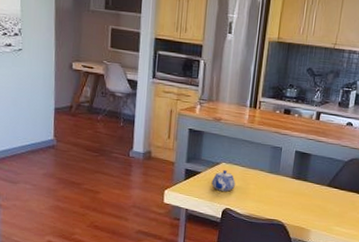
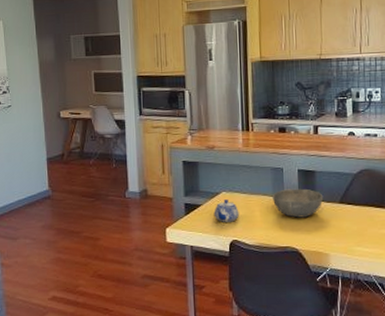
bowl: none [267,167,315,196] -> present [272,188,324,218]

